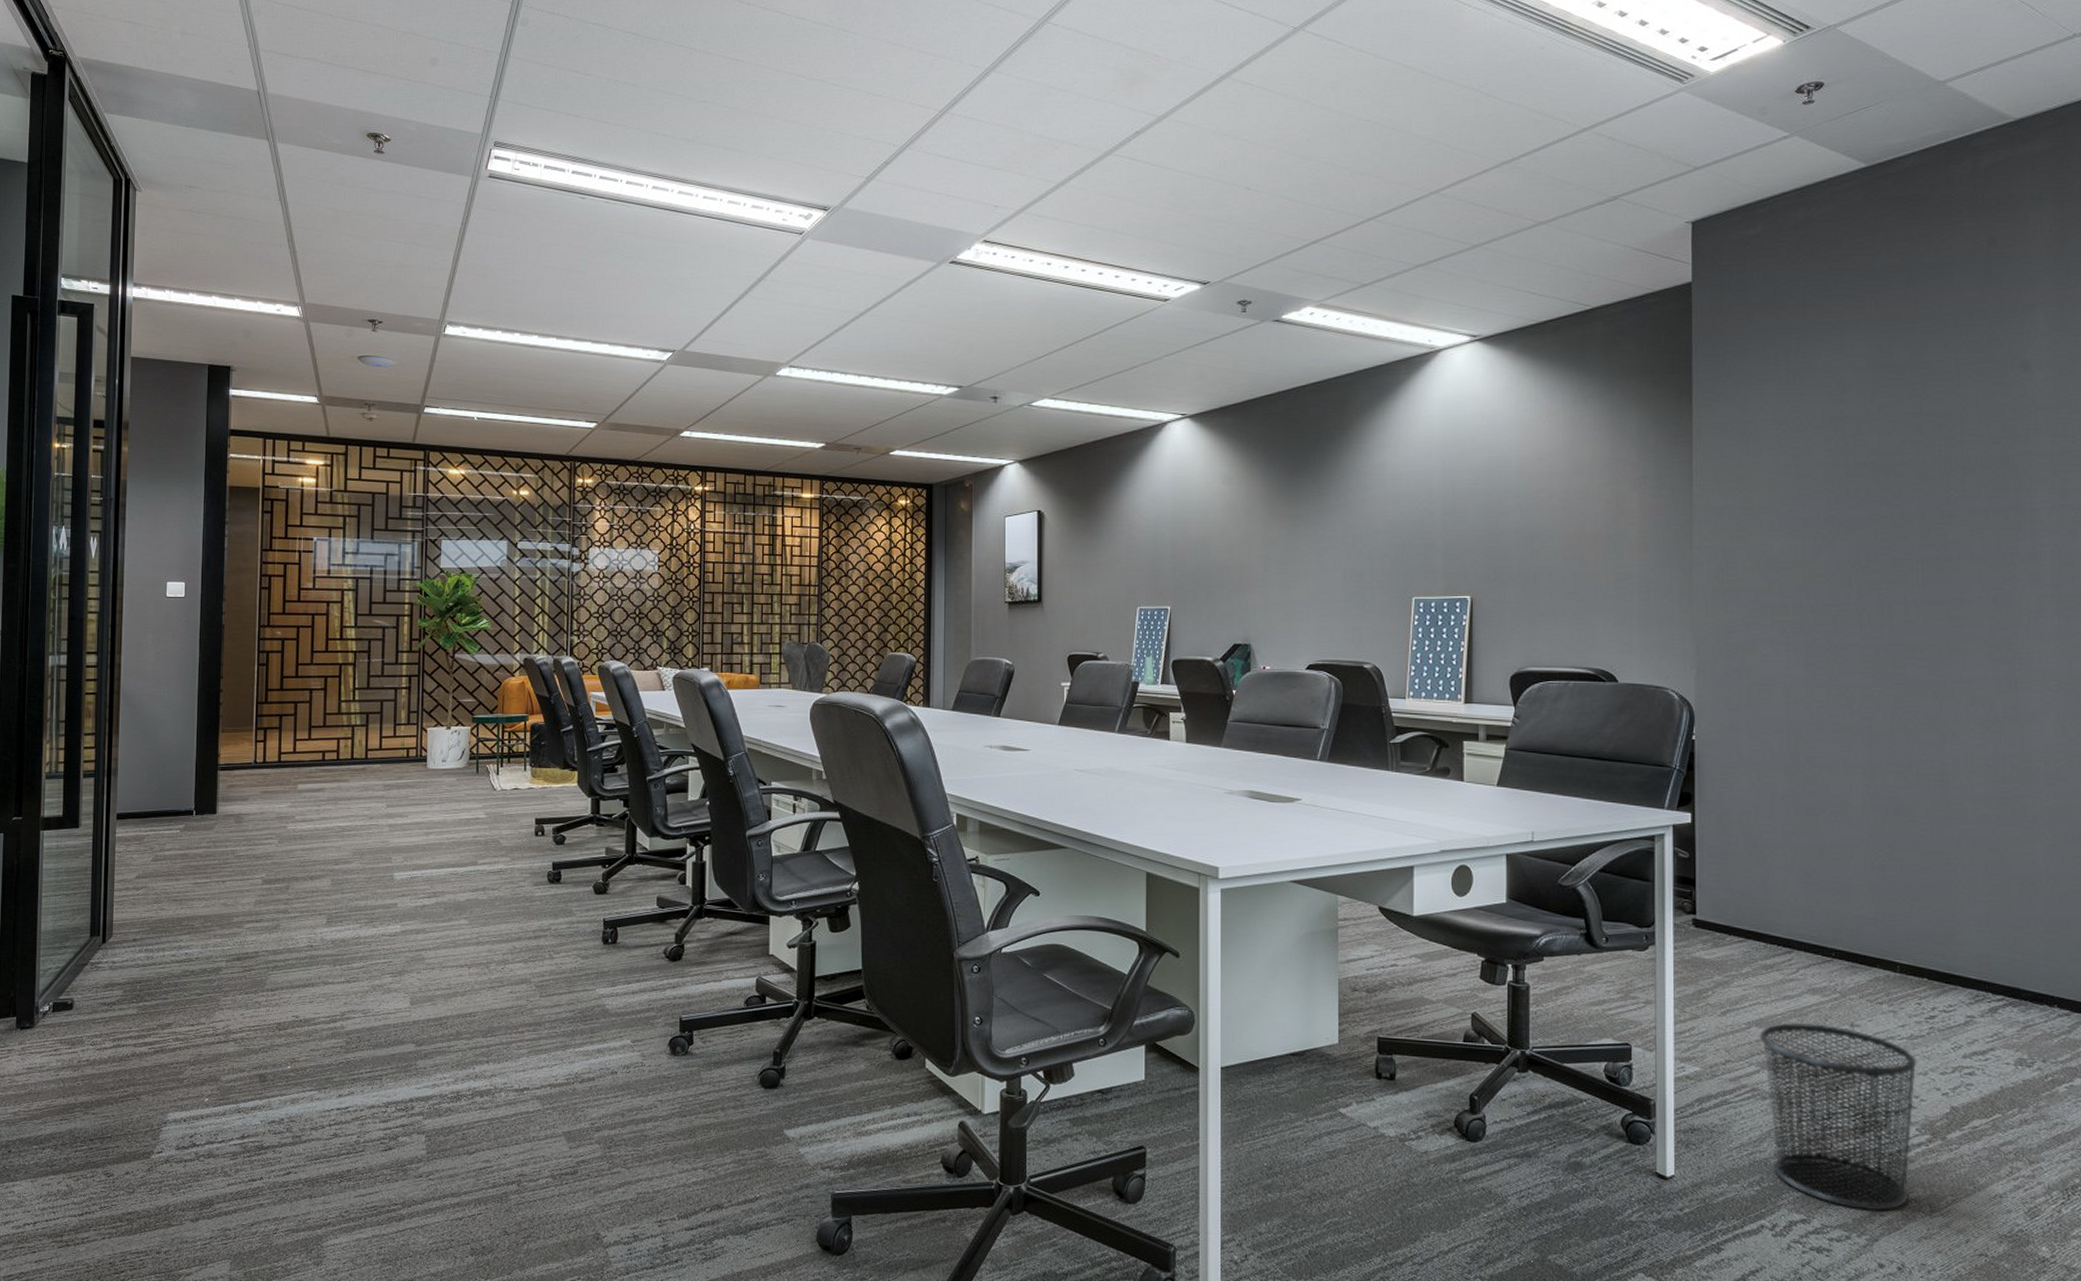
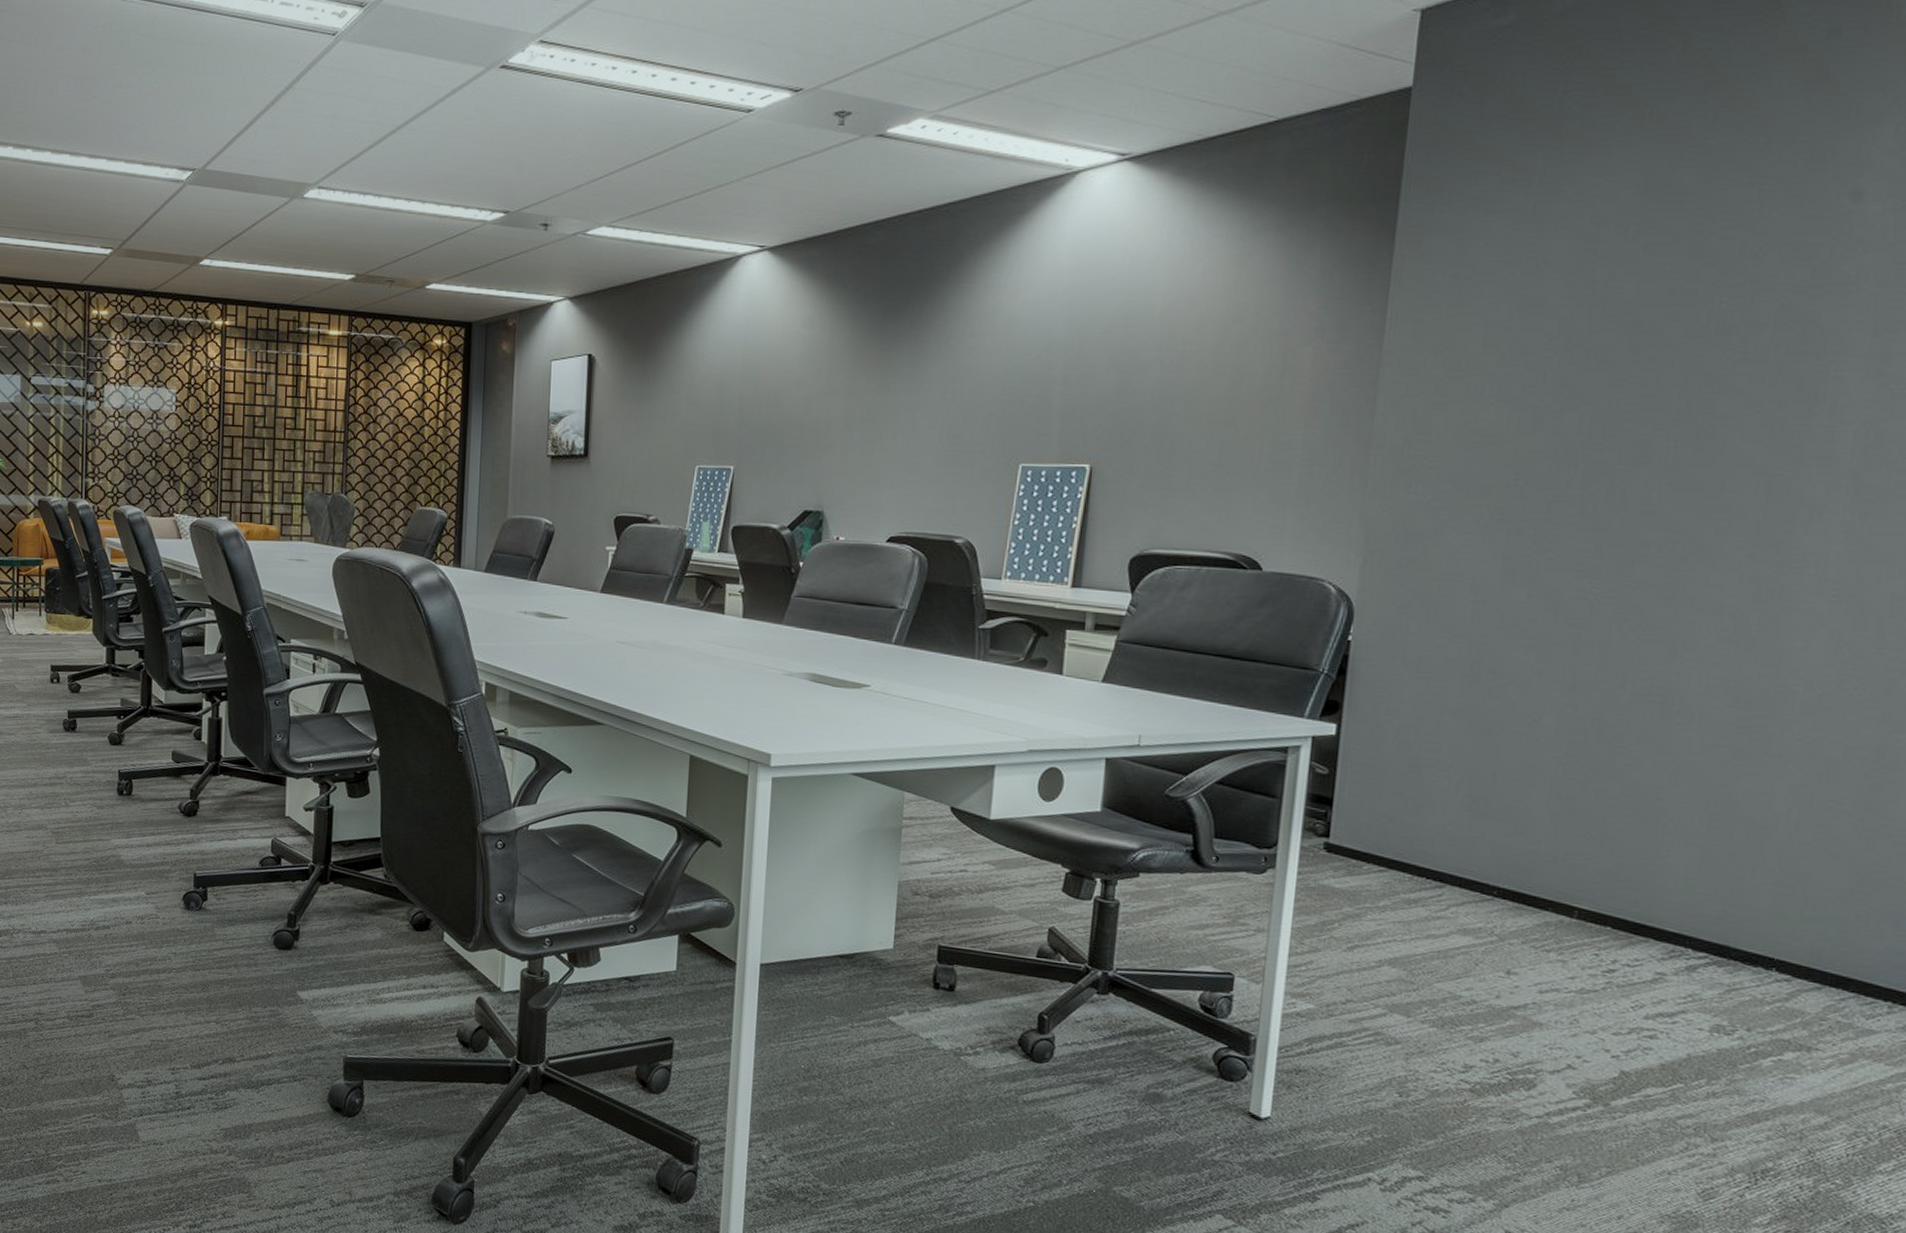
waste bin: present [1760,1023,1917,1211] -> none [1390,964,1585,1176]

